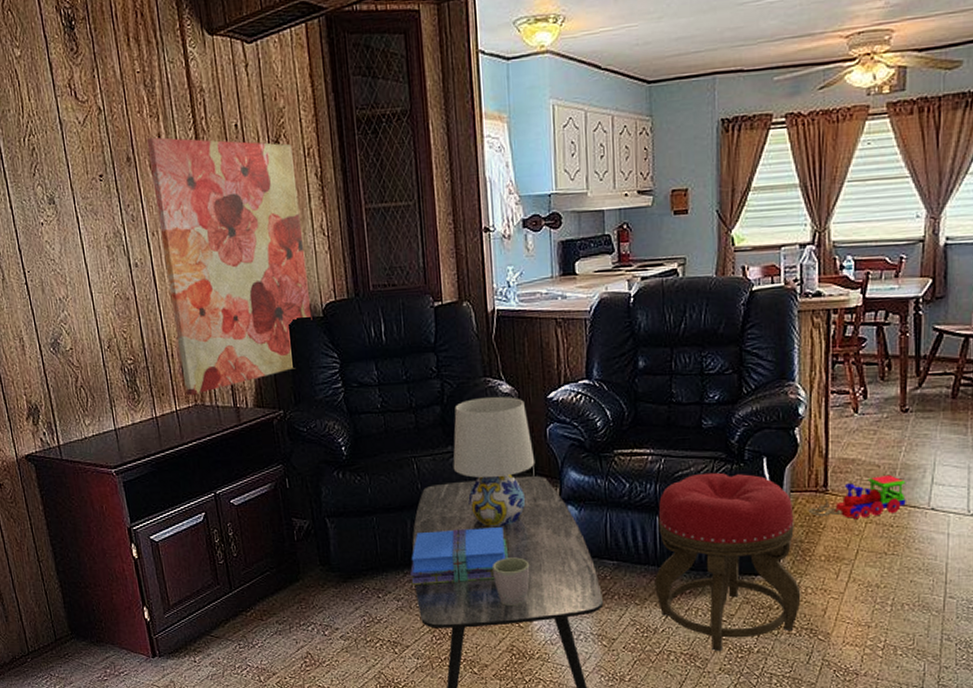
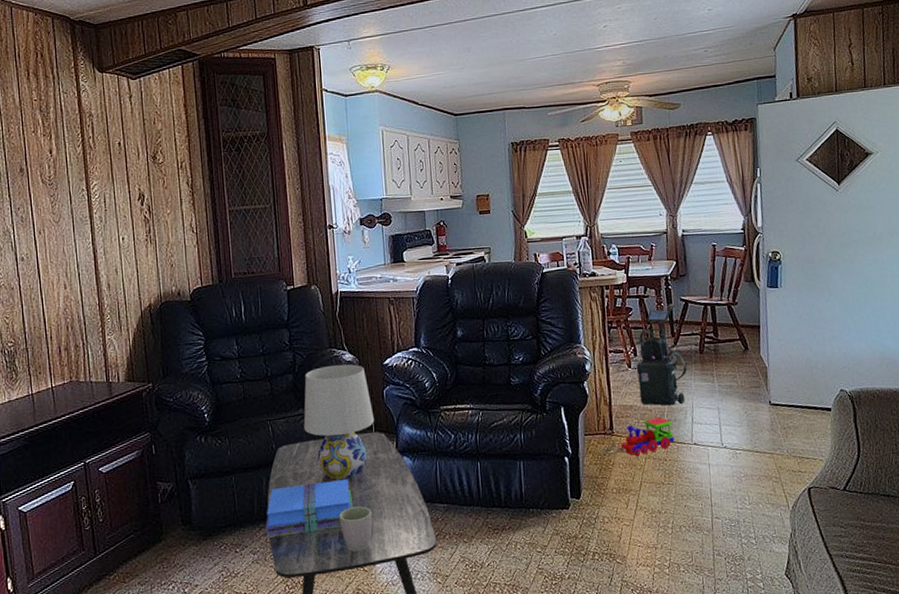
wall art: present [146,137,312,395] -> none [39,152,181,373]
stool: present [654,472,801,652] -> none [479,421,600,581]
vacuum cleaner: none [864,333,933,462] -> present [636,303,687,406]

